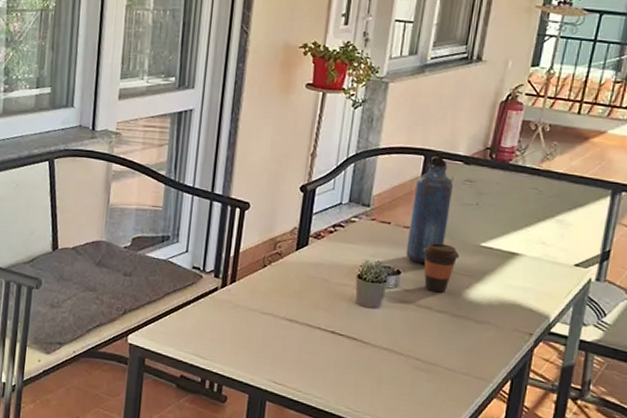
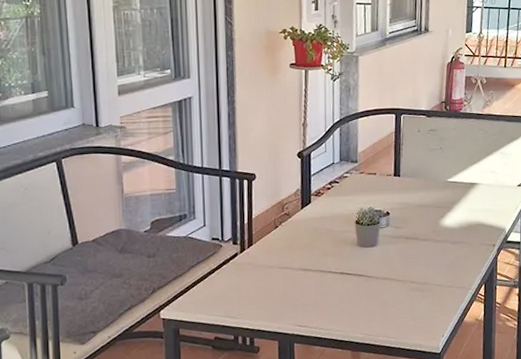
water bottle: present [406,150,453,263] -> none [391,108,421,203]
coffee cup: present [423,242,460,293] -> none [404,184,434,225]

